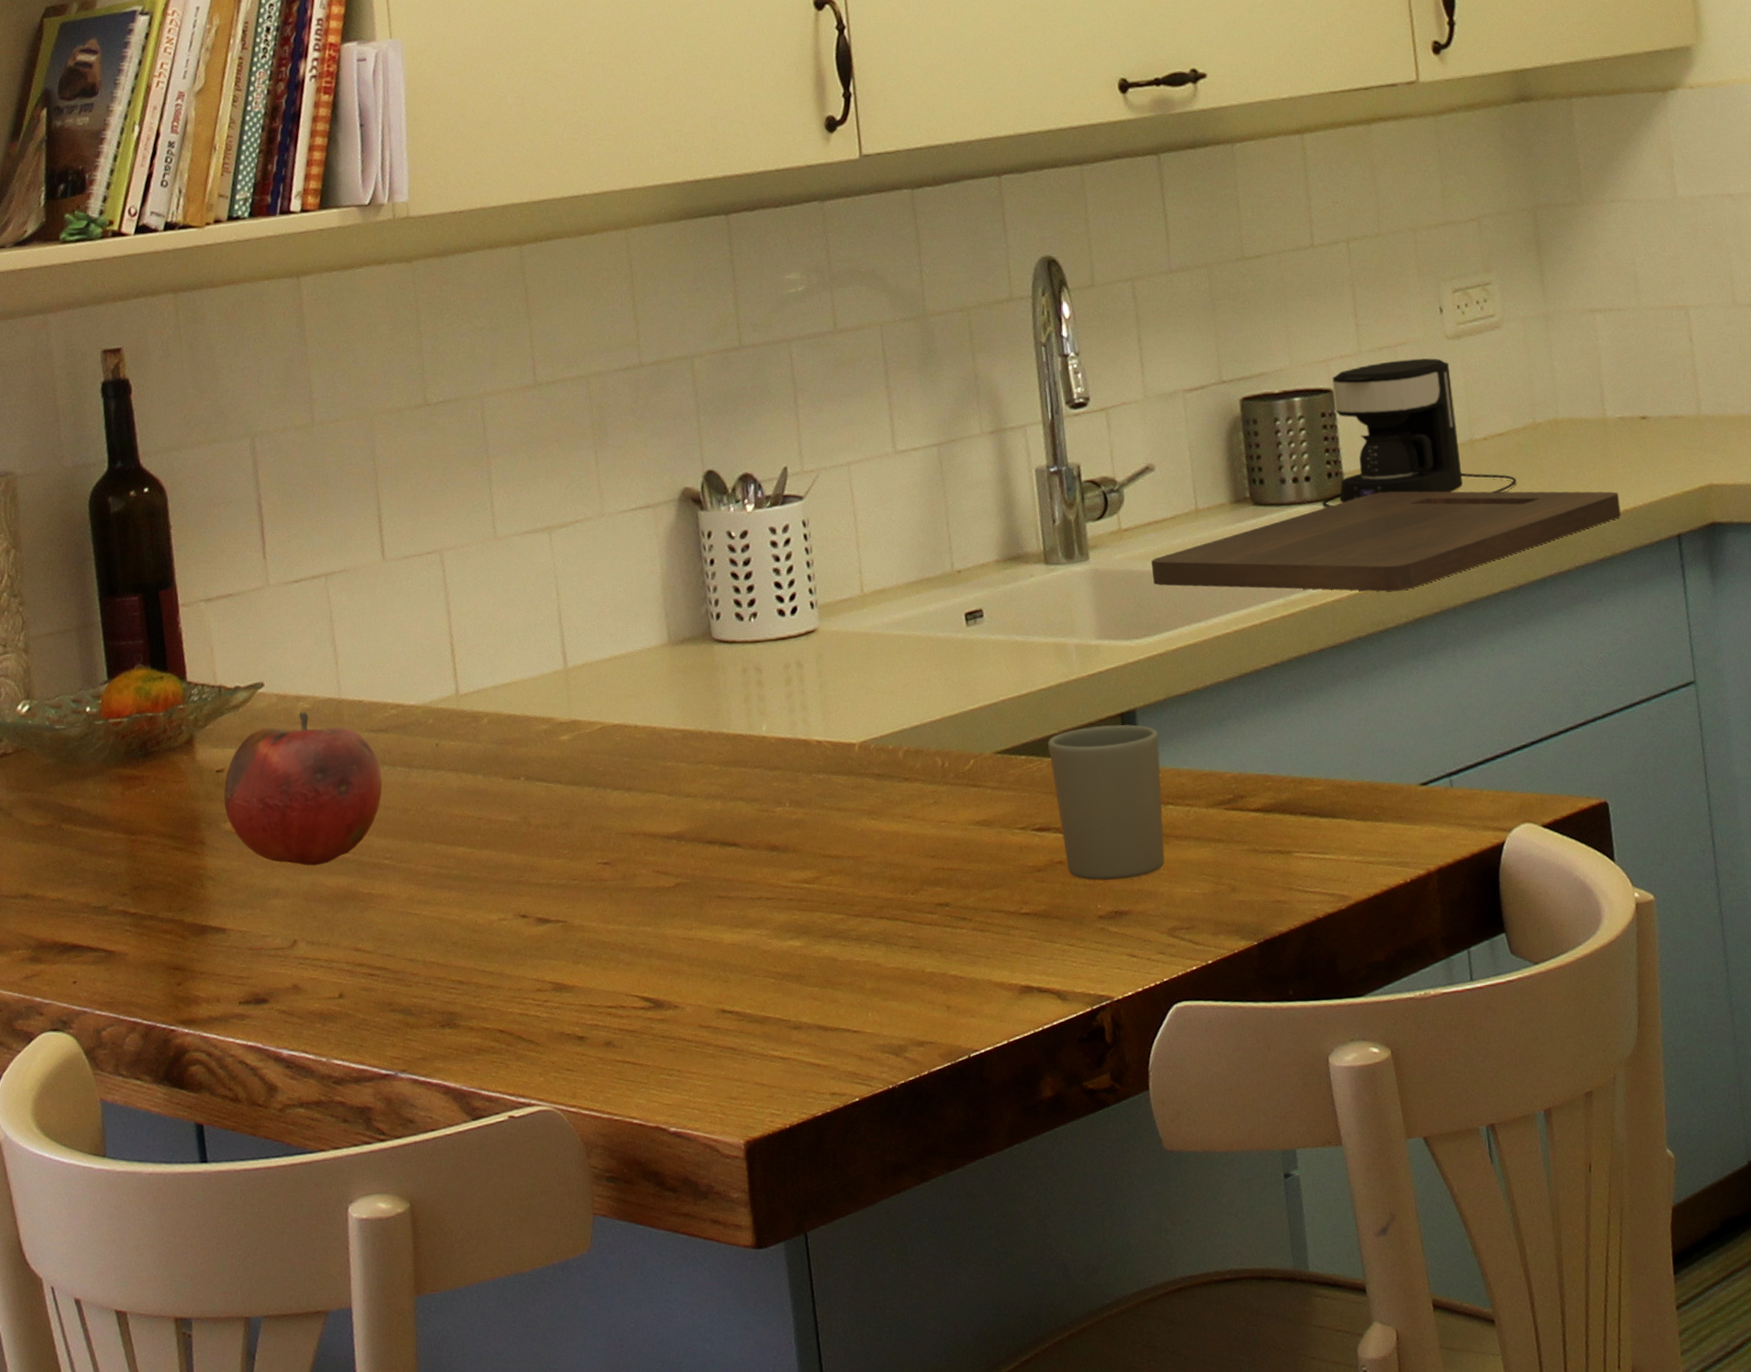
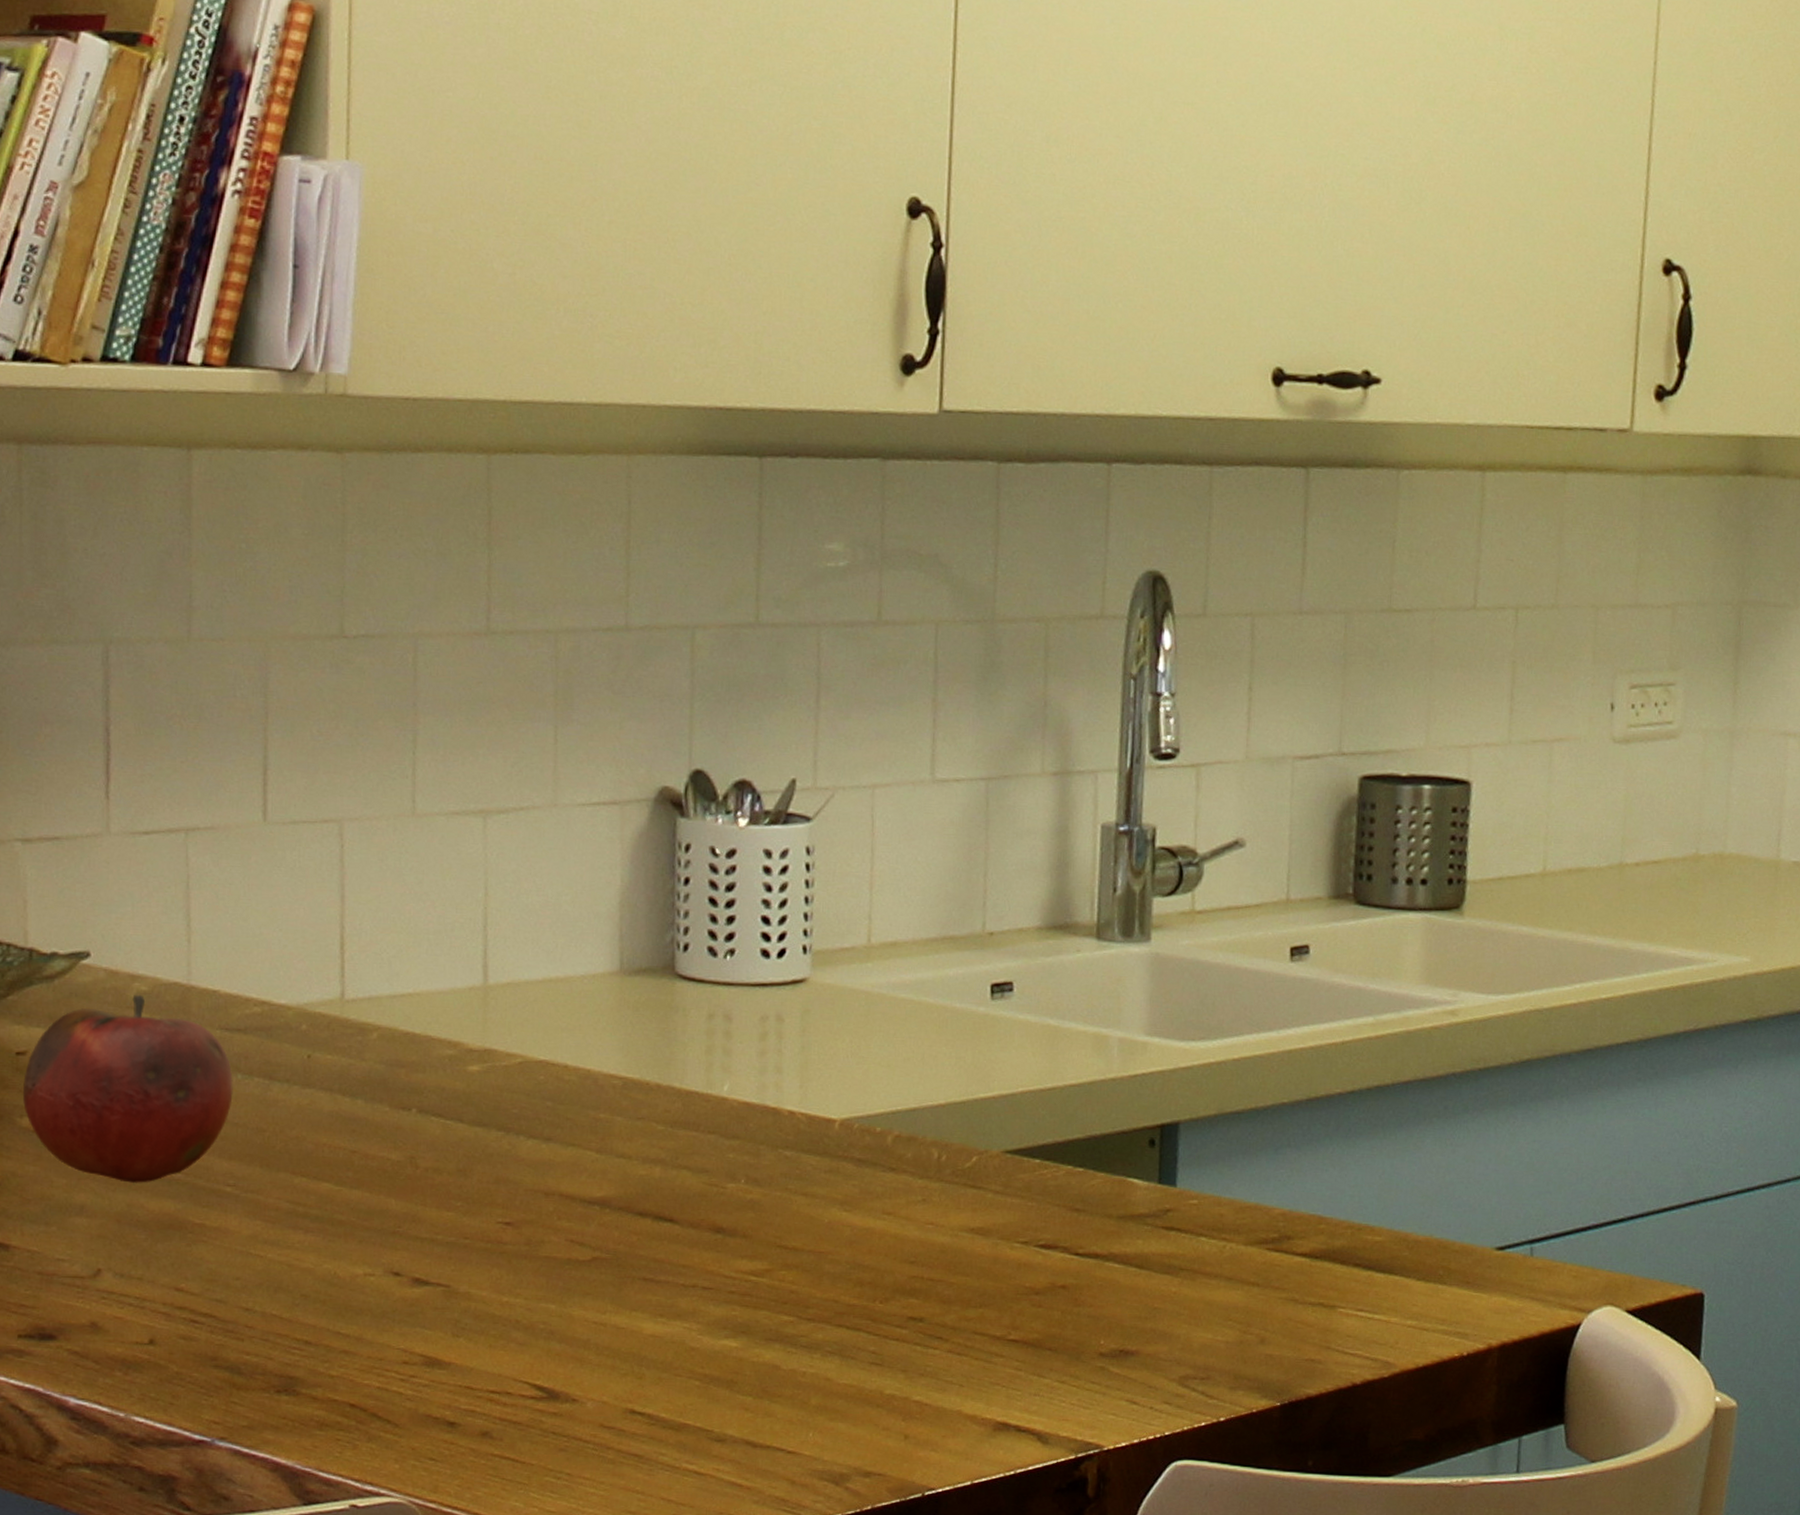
mug: present [1047,724,1165,881] -> none [1068,1135,1202,1316]
cutting board: present [1151,491,1621,592] -> none [1223,909,1778,1026]
coffee maker: present [1323,358,1517,508] -> none [1437,758,1665,929]

